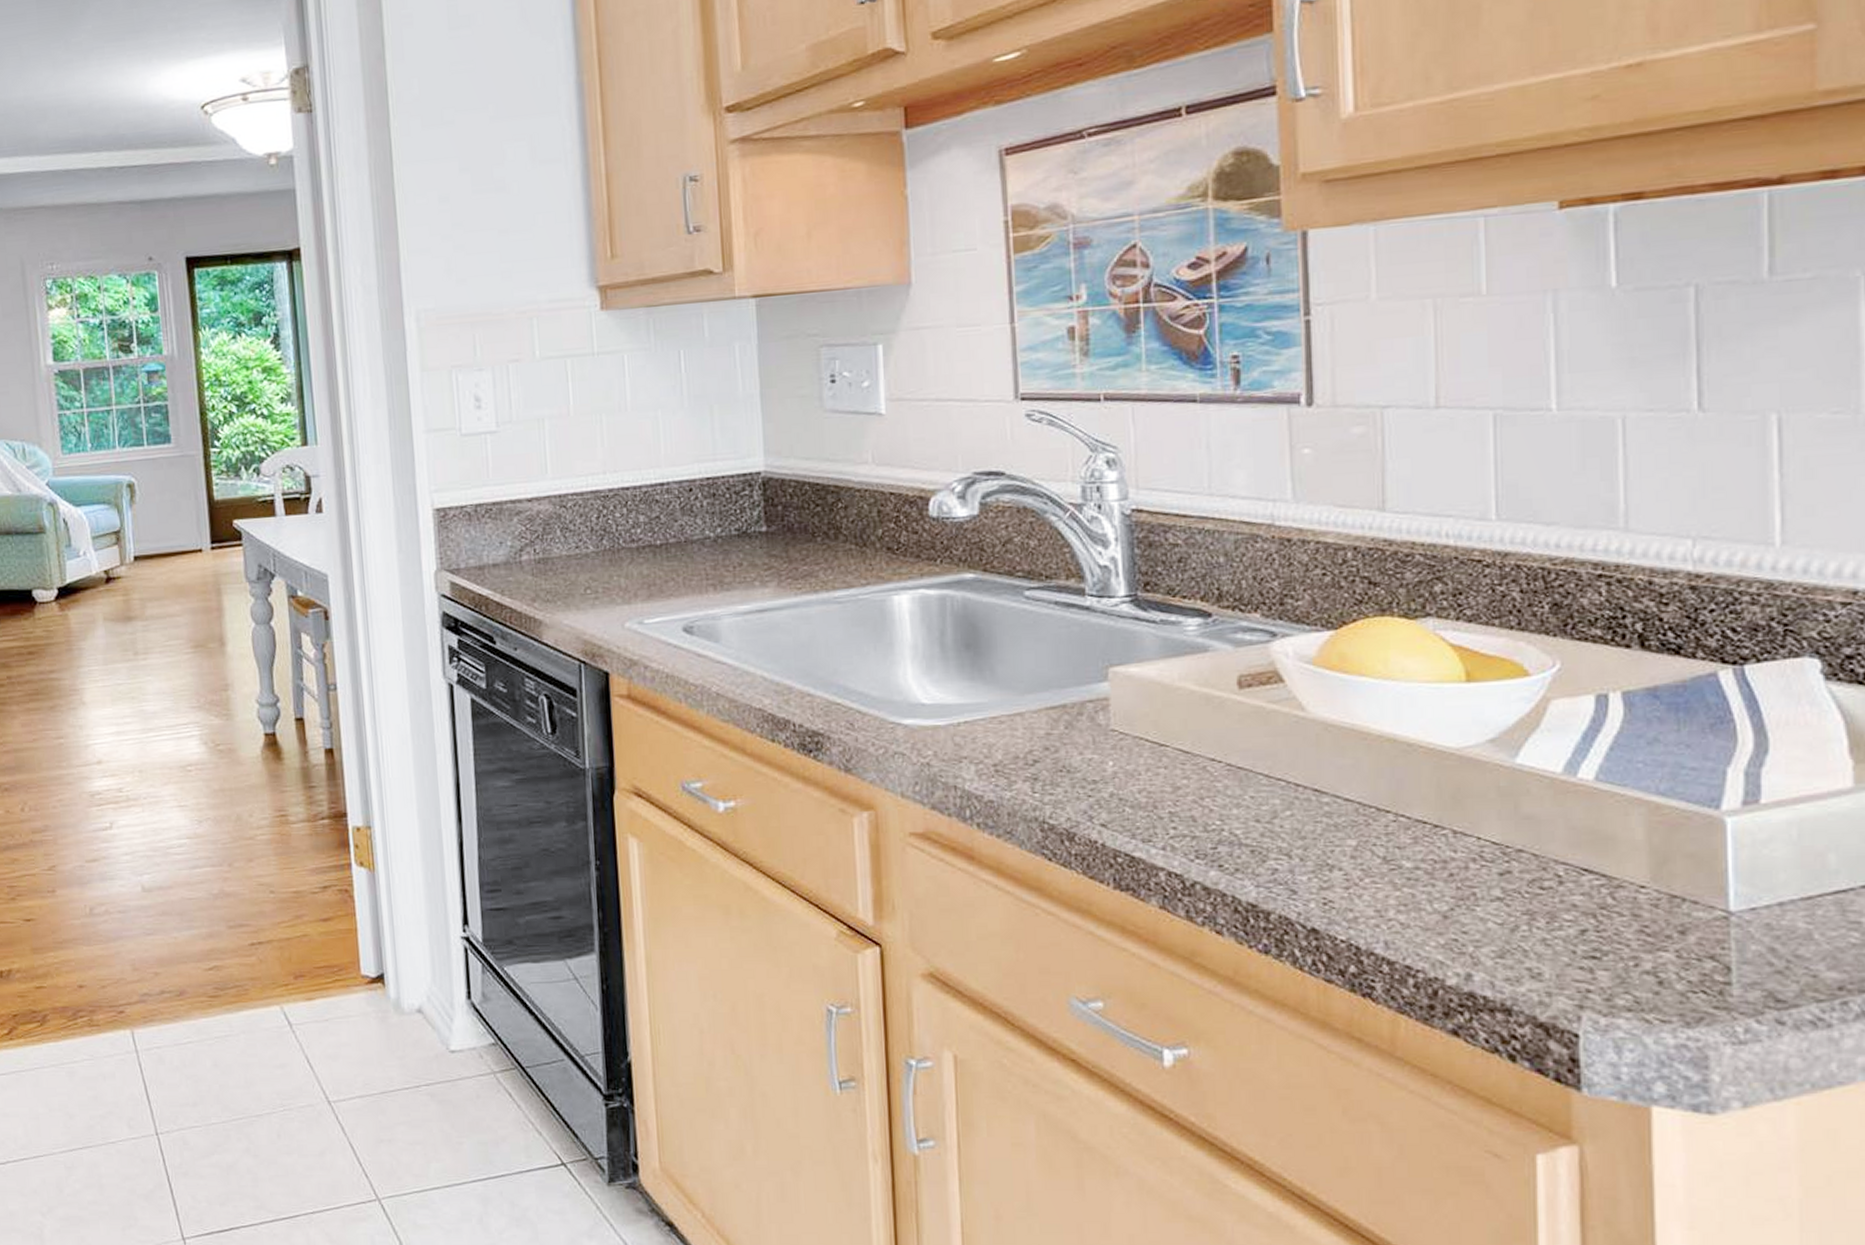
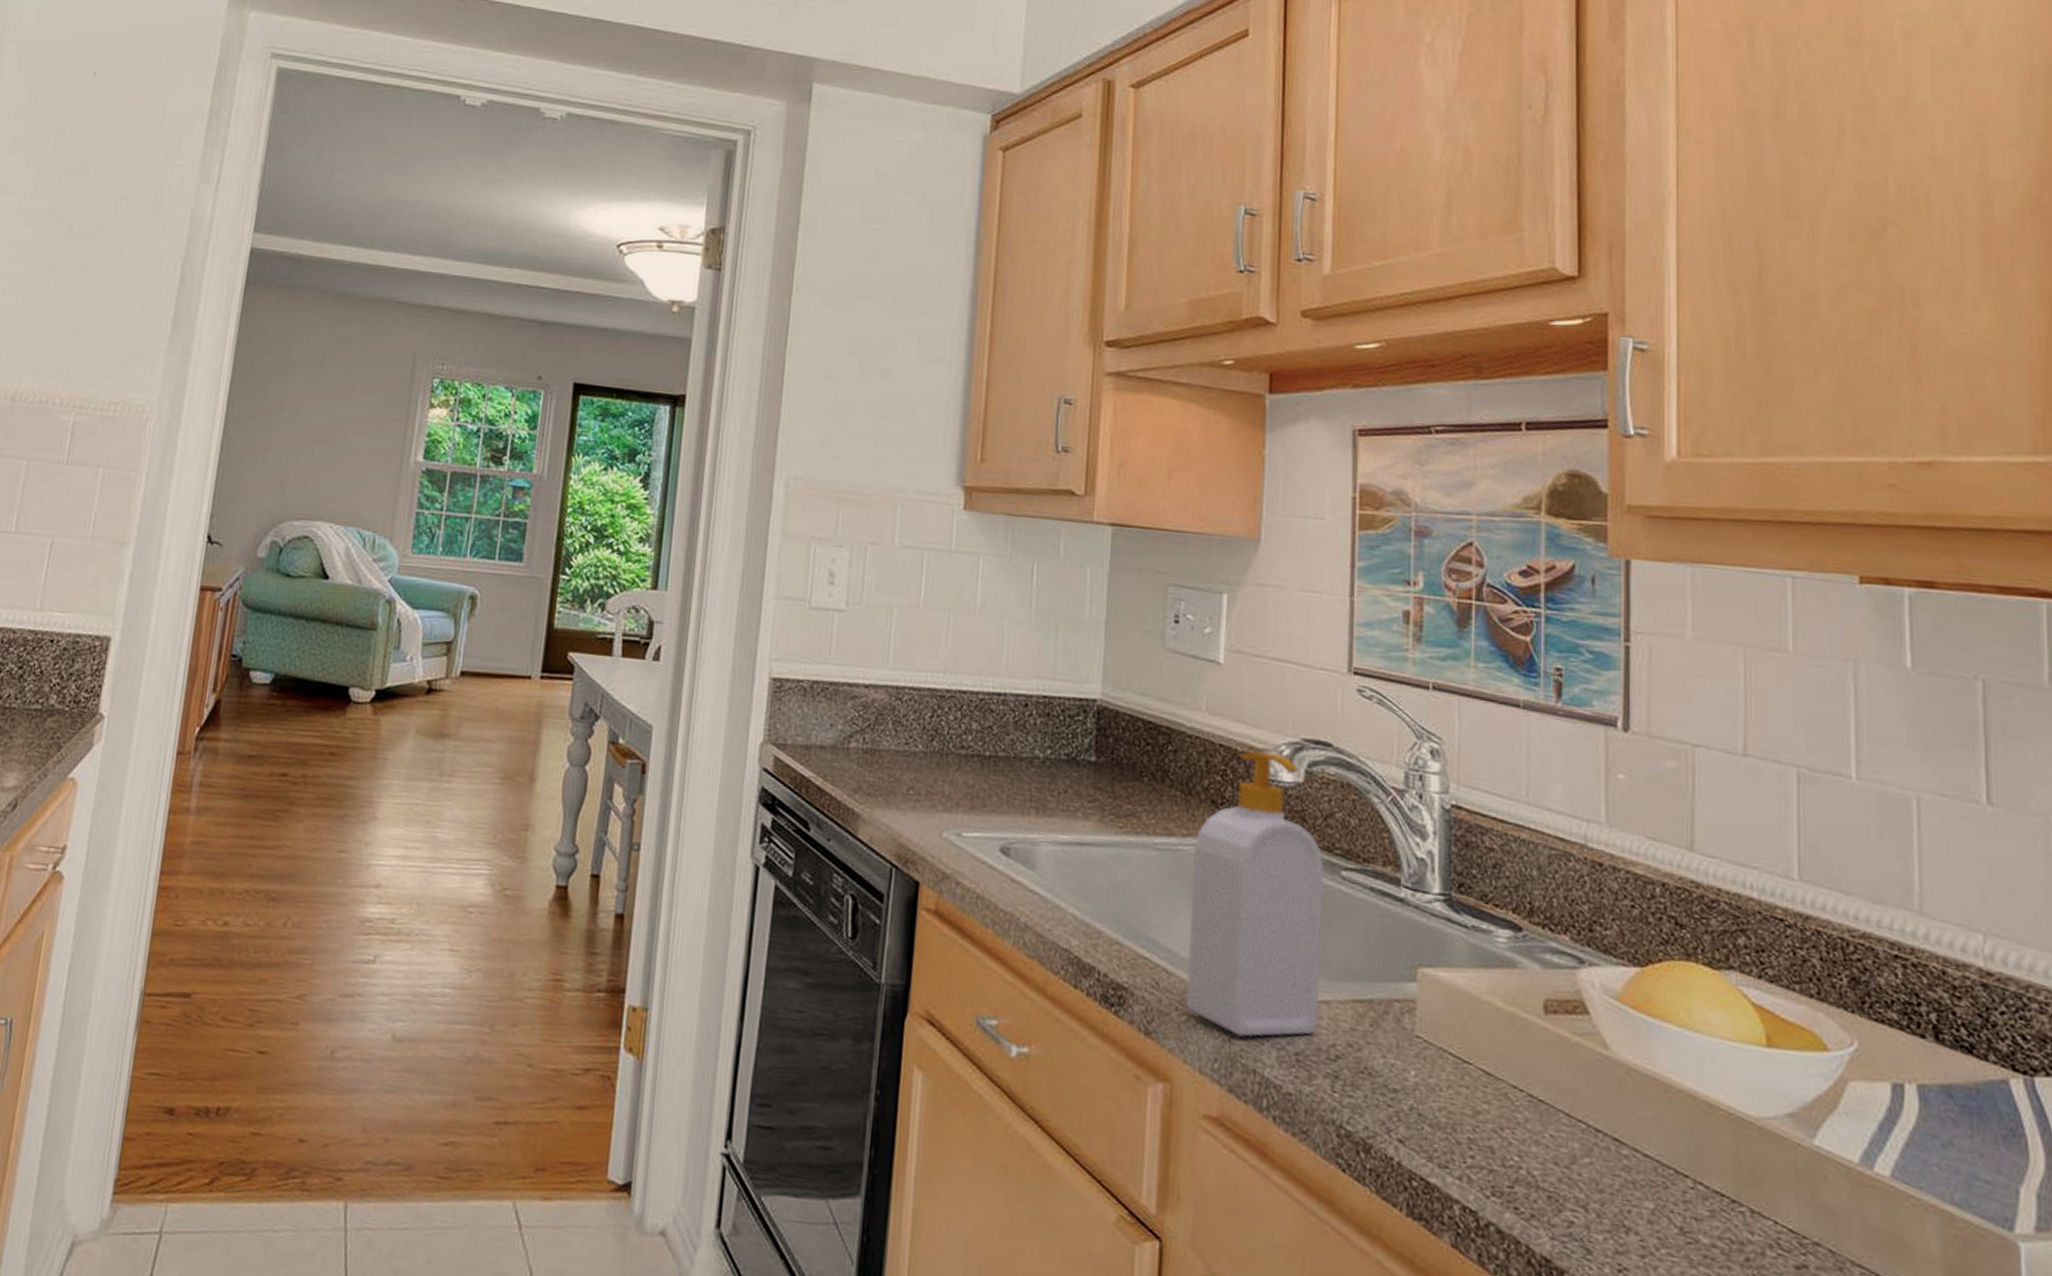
soap bottle: none [873,491,1013,758] -> present [1185,750,1324,1038]

